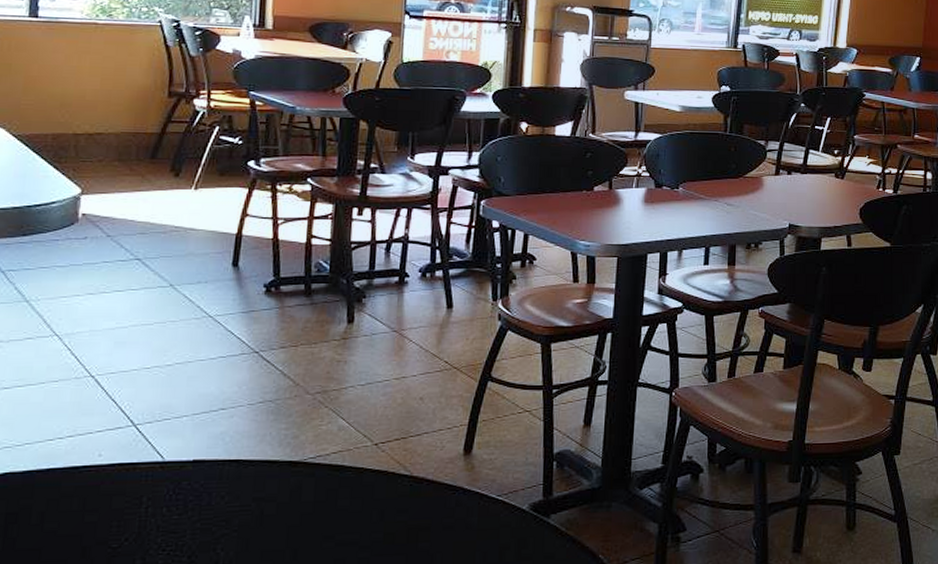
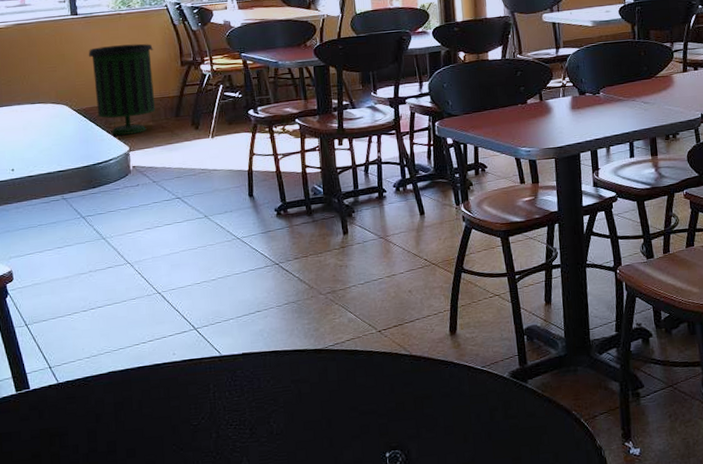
trash can: none [44,61,134,174] -> present [88,43,156,136]

